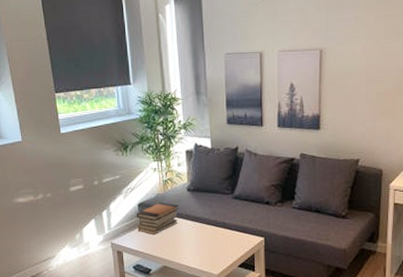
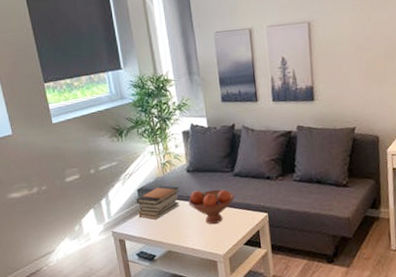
fruit bowl: none [187,210,233,245] -> present [188,189,235,225]

